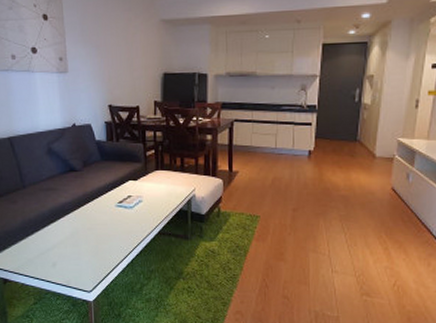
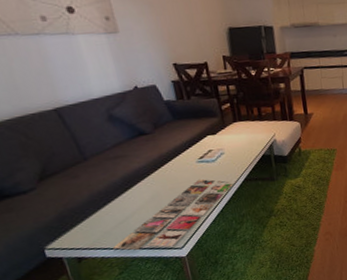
magazine: none [32,224,147,289] -> present [112,178,233,250]

